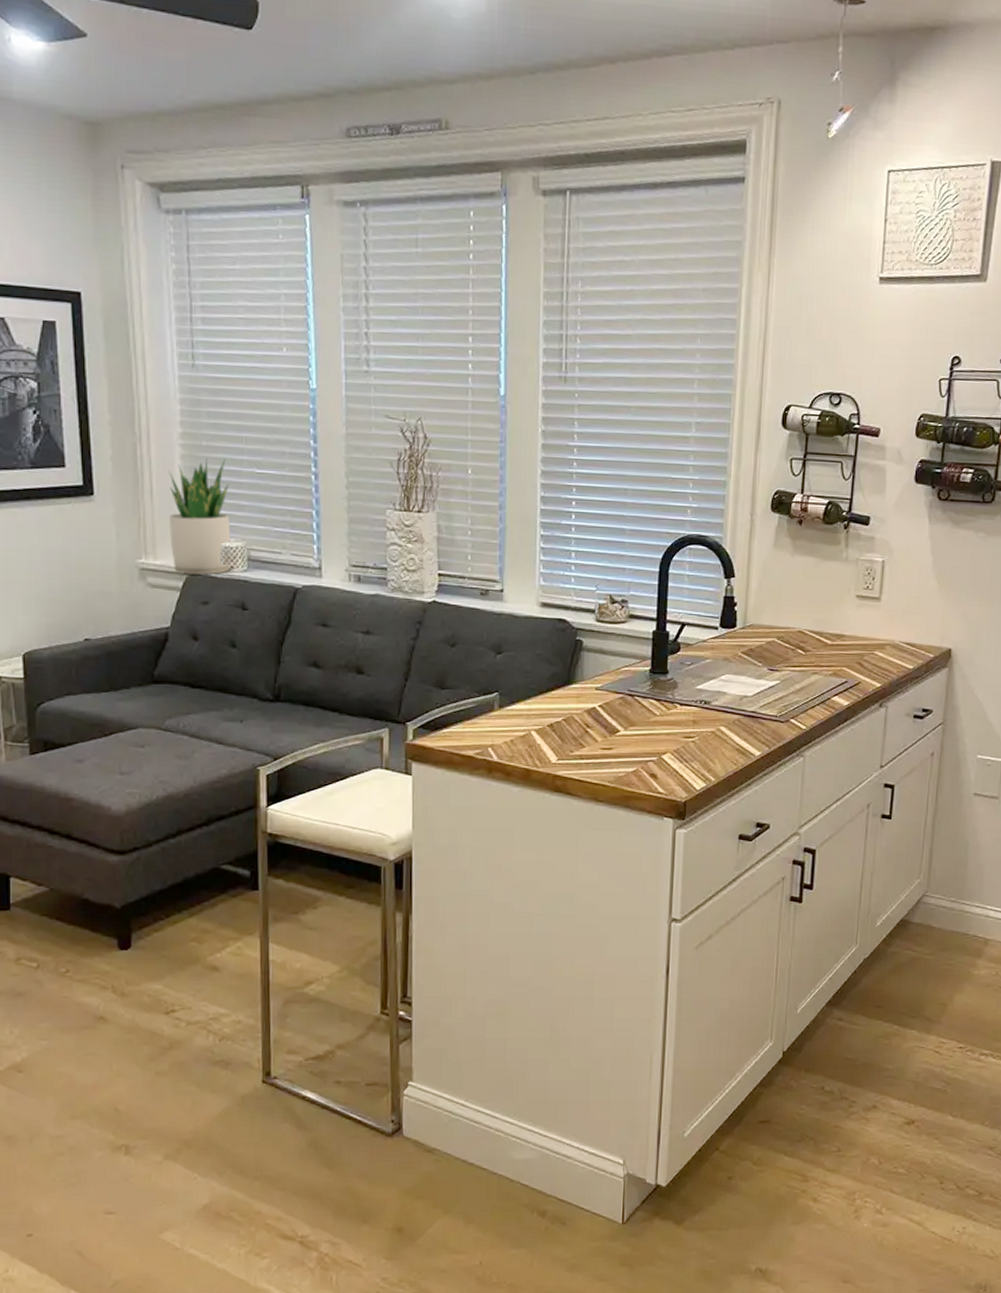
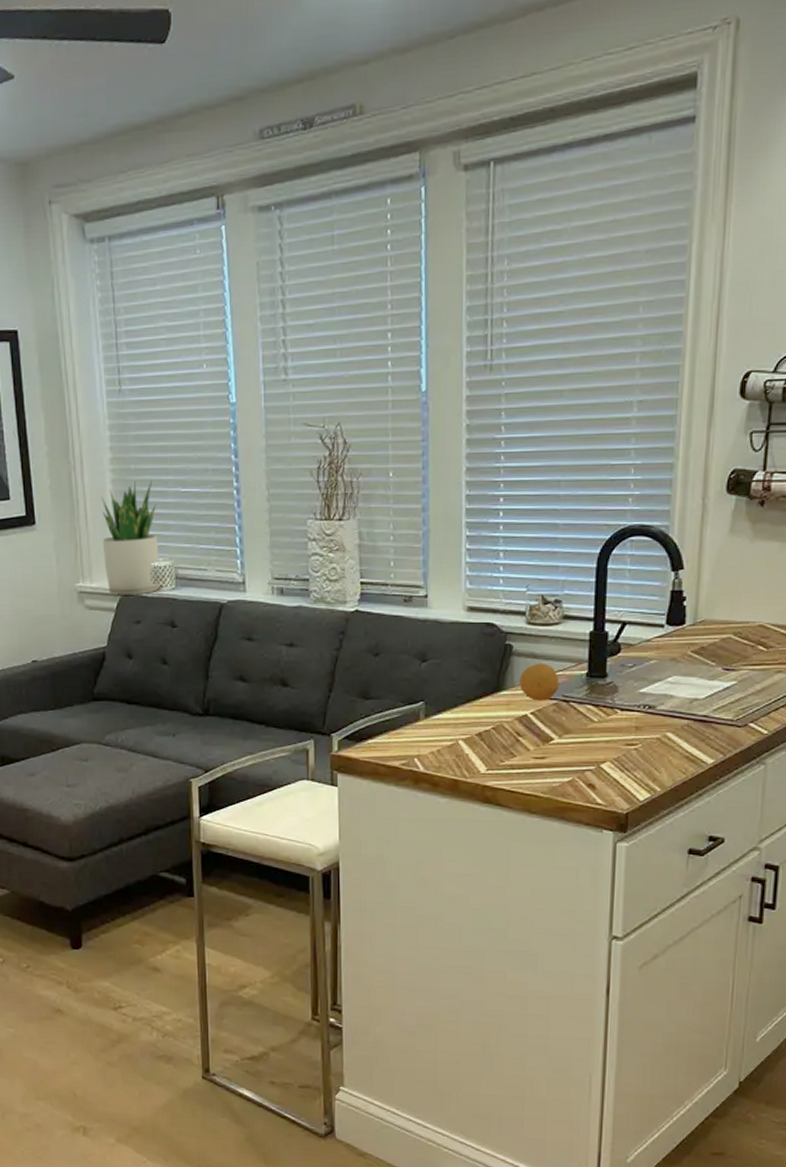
fruit: none [589,658,626,695] -> present [519,663,560,701]

